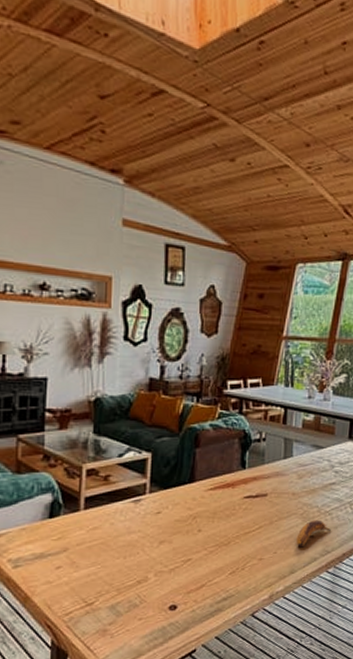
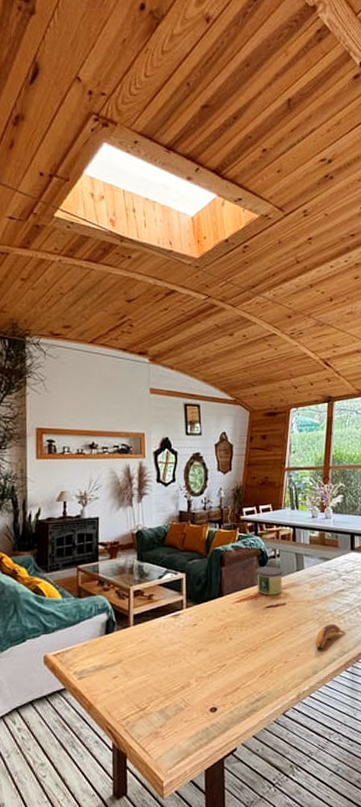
candle: none [235,451,268,484] -> present [255,566,283,596]

